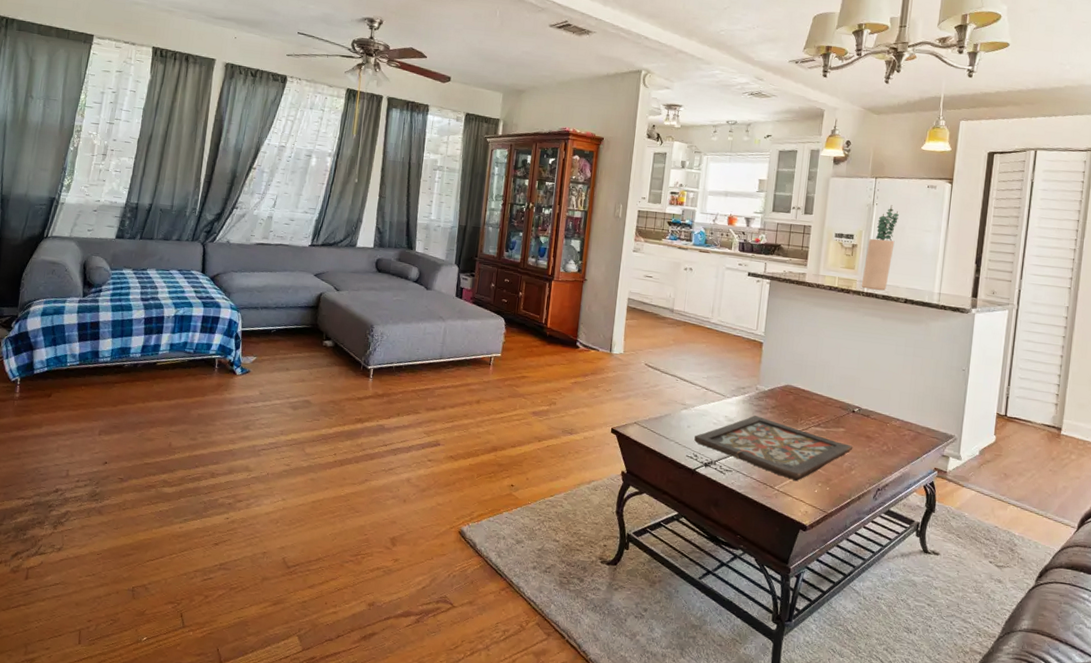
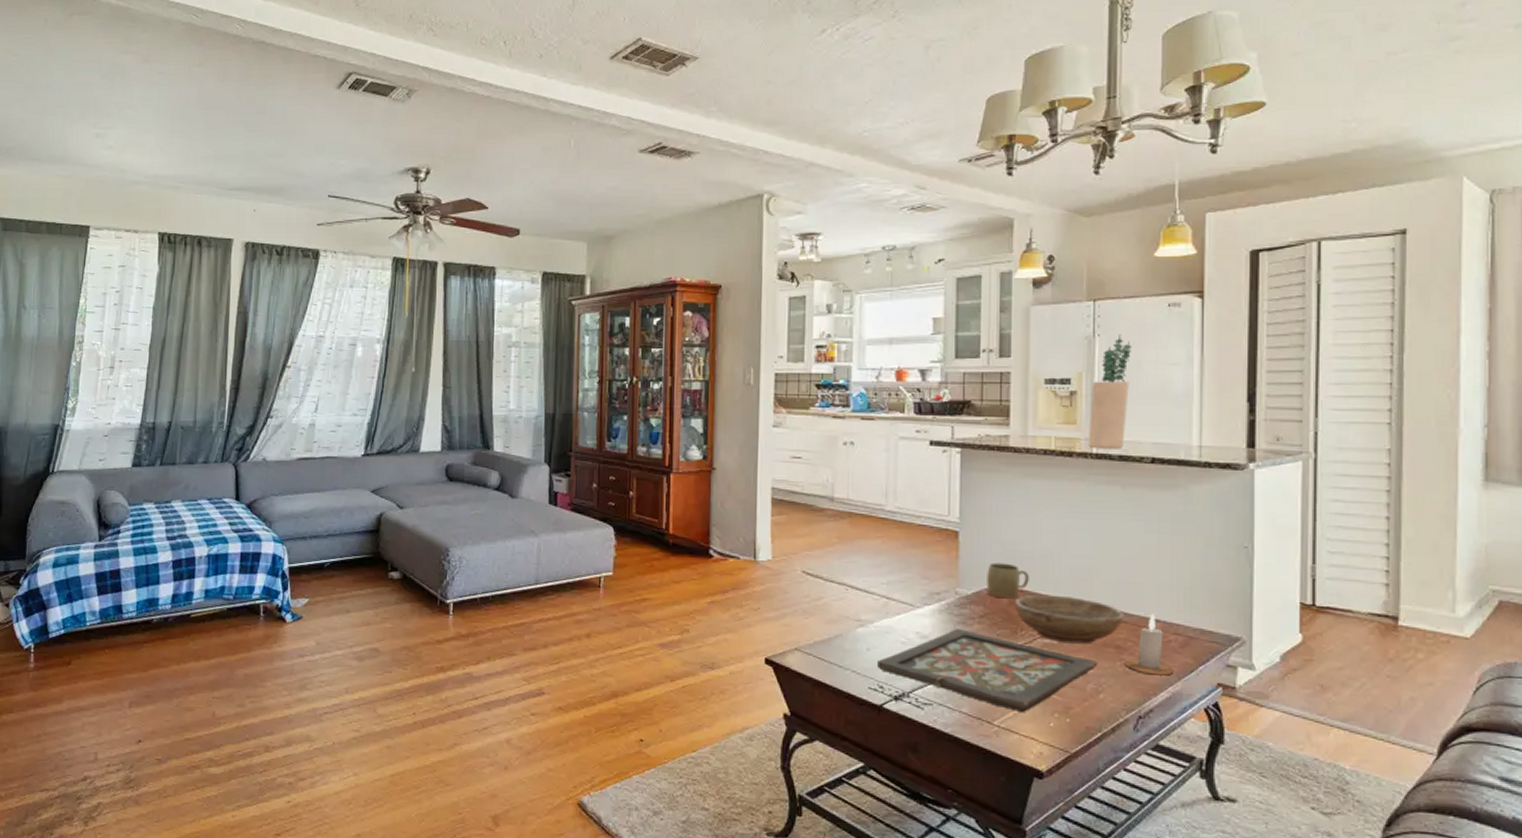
mug: none [779,368,810,396] -> present [987,562,1029,599]
bowl: none [798,394,875,433] -> present [1015,594,1124,644]
candle: none [871,414,906,460] -> present [1124,614,1175,676]

